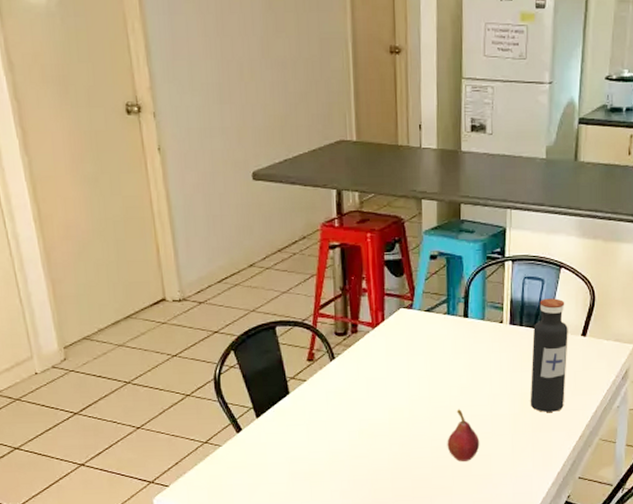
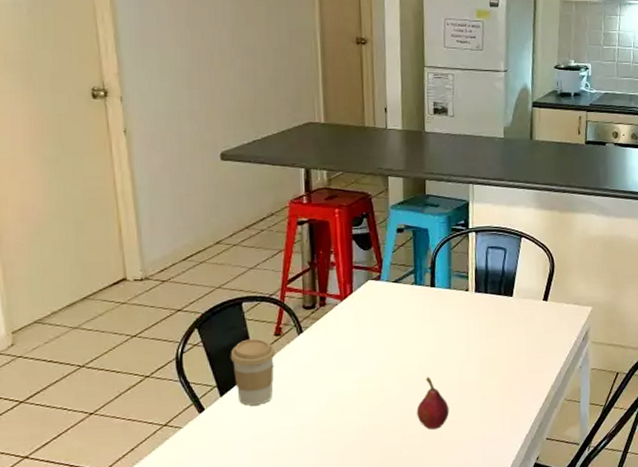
coffee cup: none [265,363,308,428] -> present [230,338,275,406]
water bottle: present [530,298,568,412] -> none [497,266,531,376]

